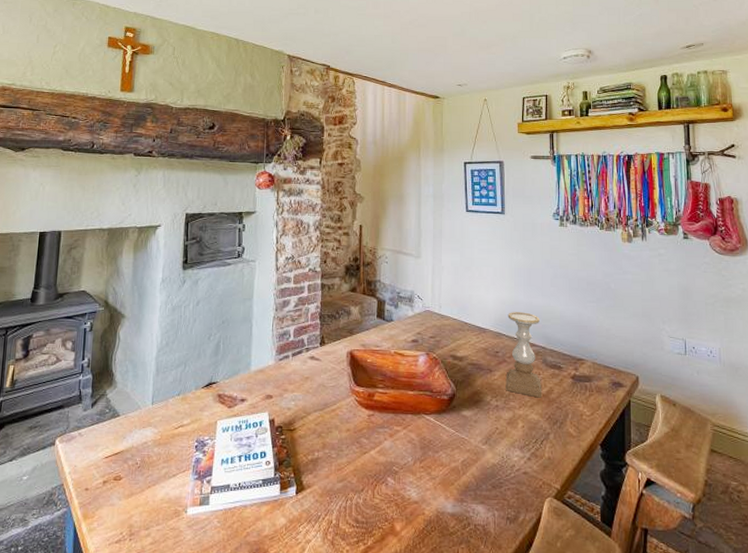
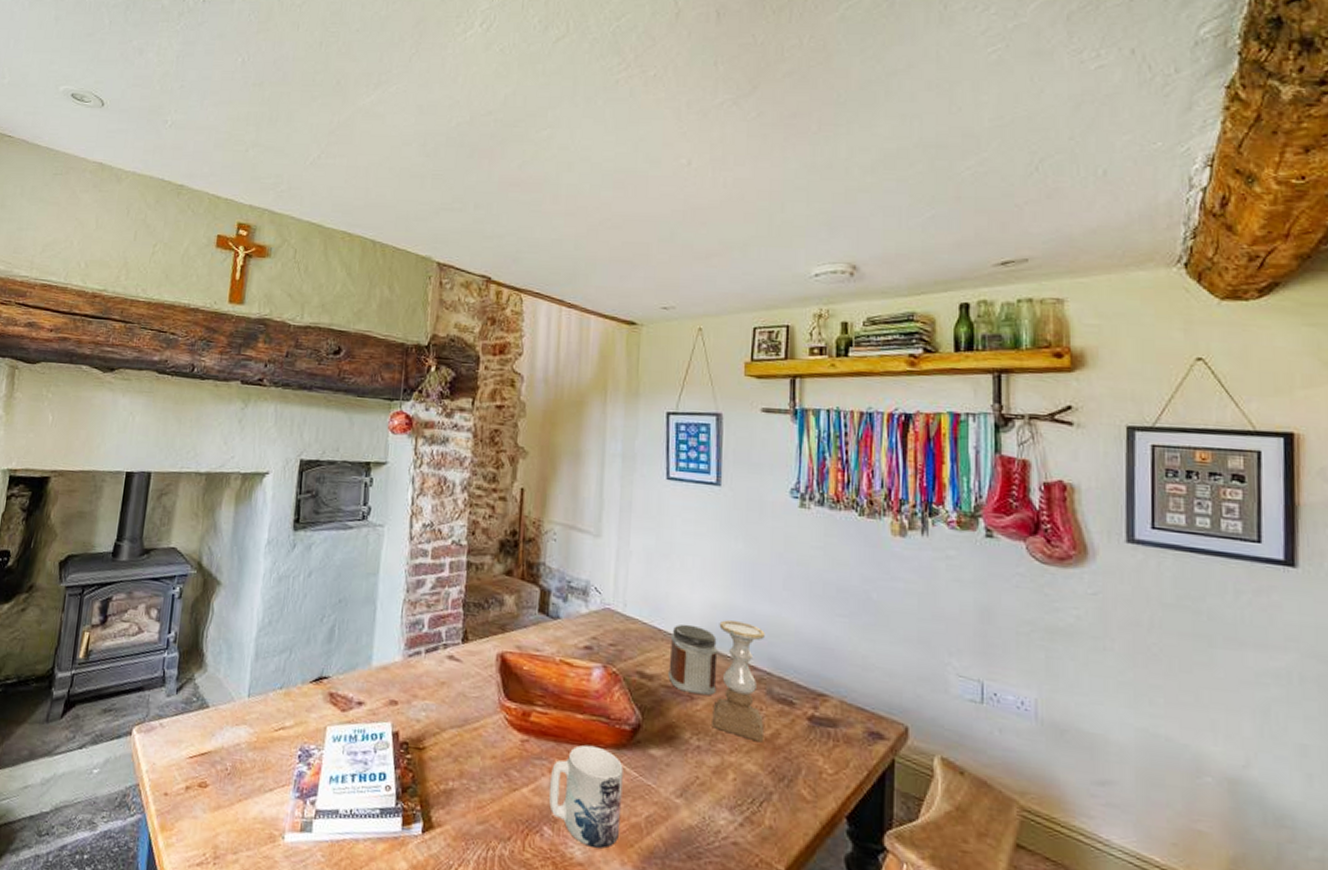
mug: none [390,413,444,489] -> present [548,745,624,849]
jar: none [473,317,508,368] -> present [668,624,718,696]

